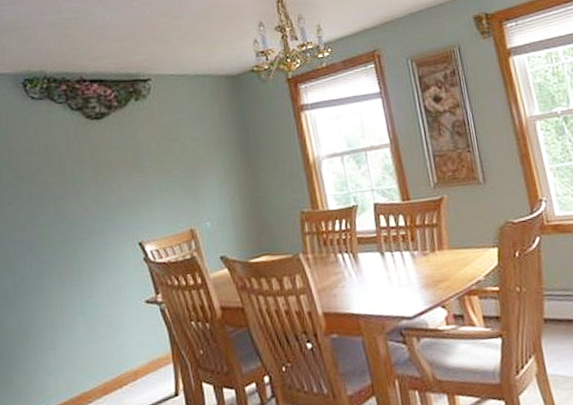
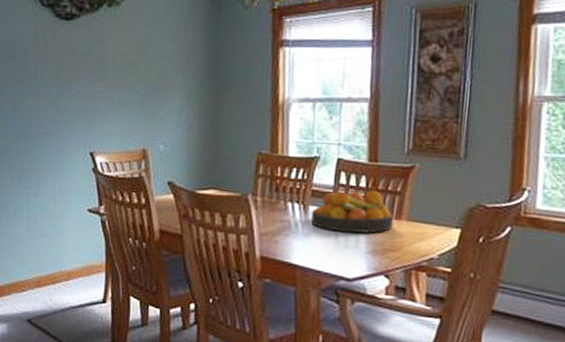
fruit bowl: none [361,226,437,273] -> present [311,190,393,234]

